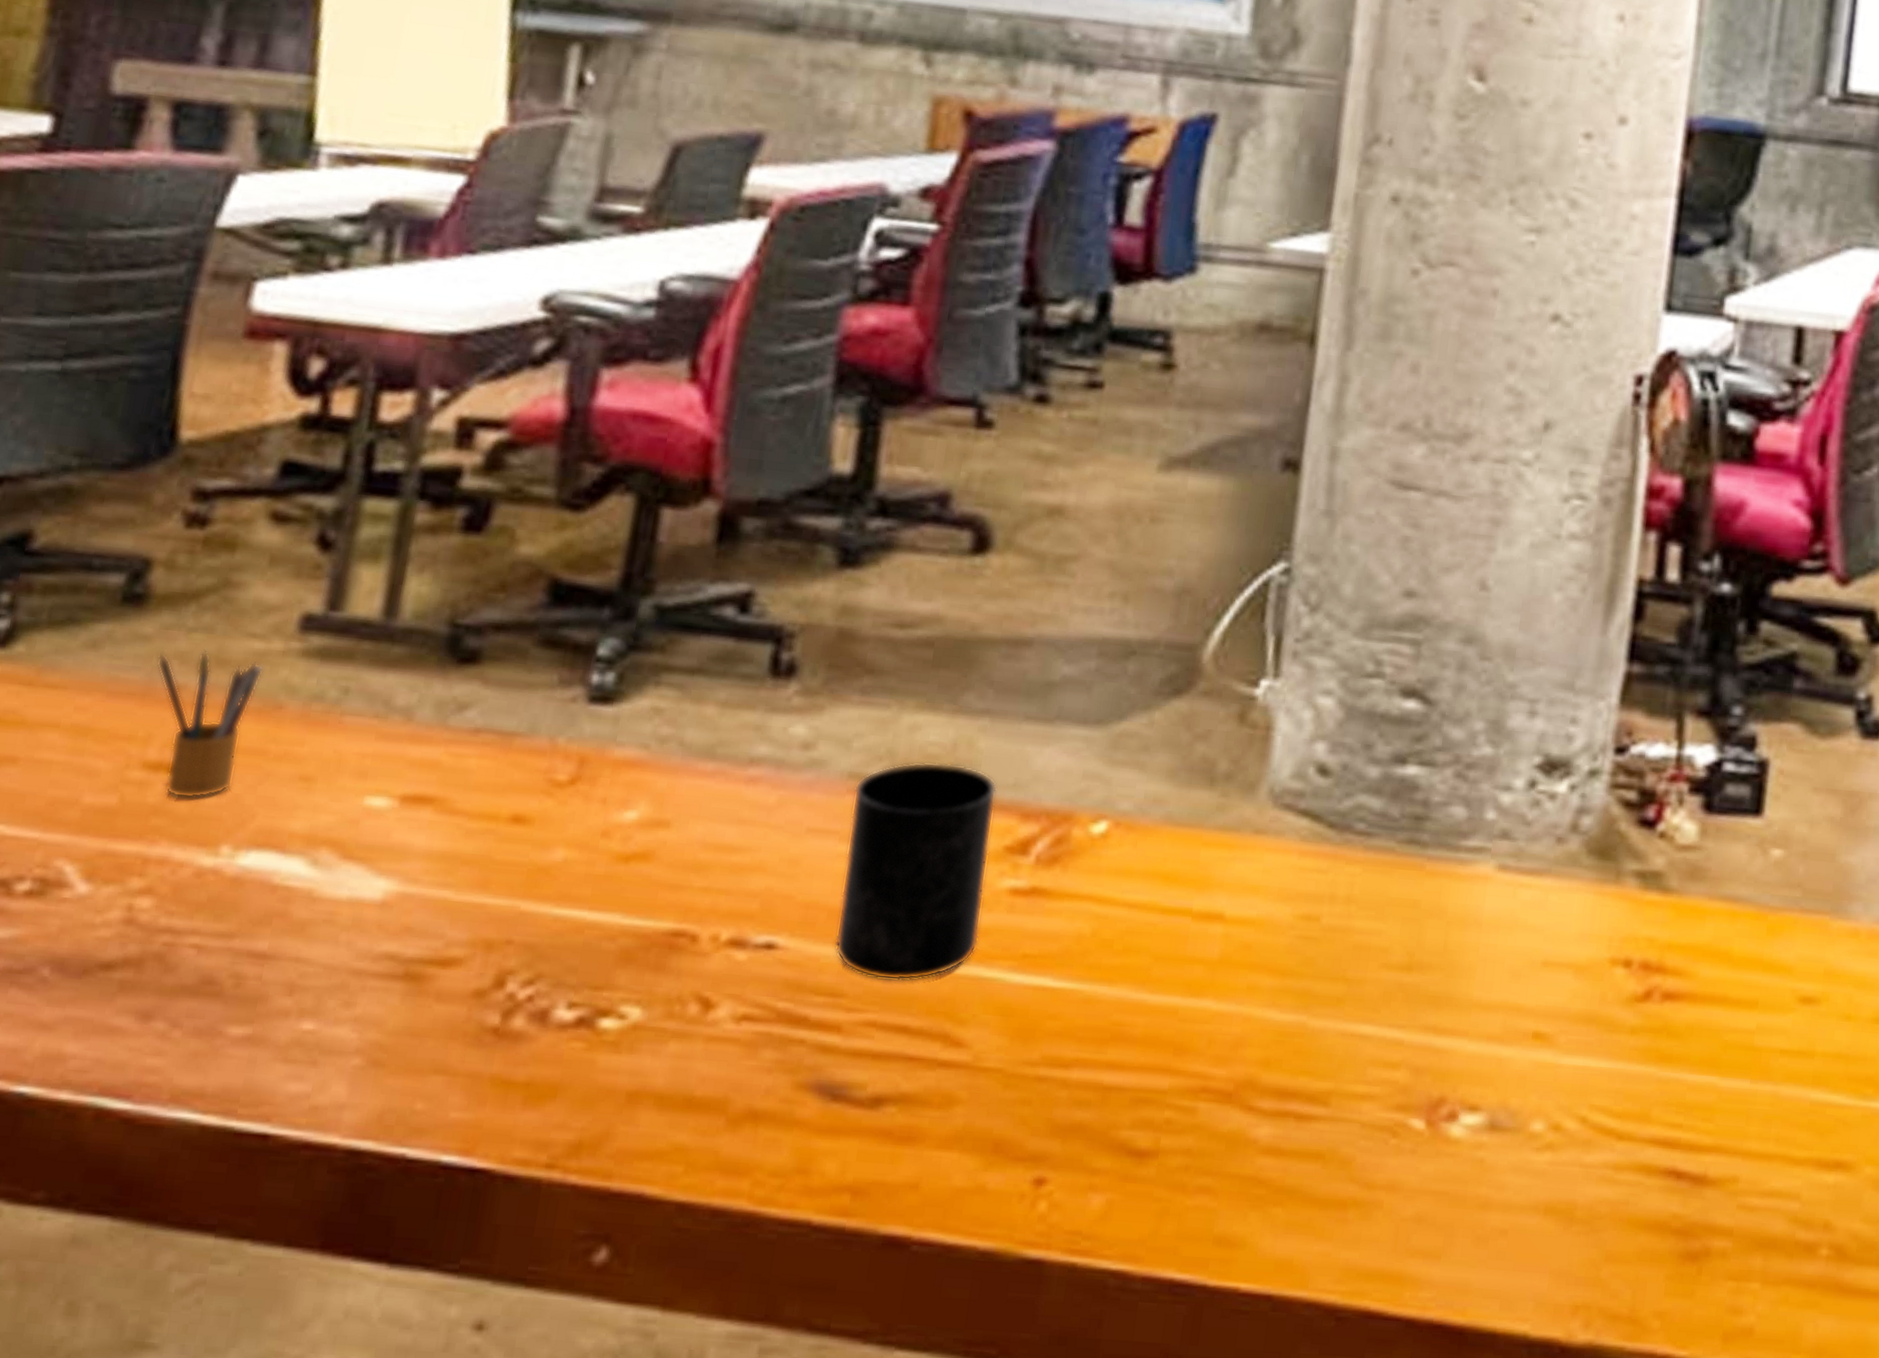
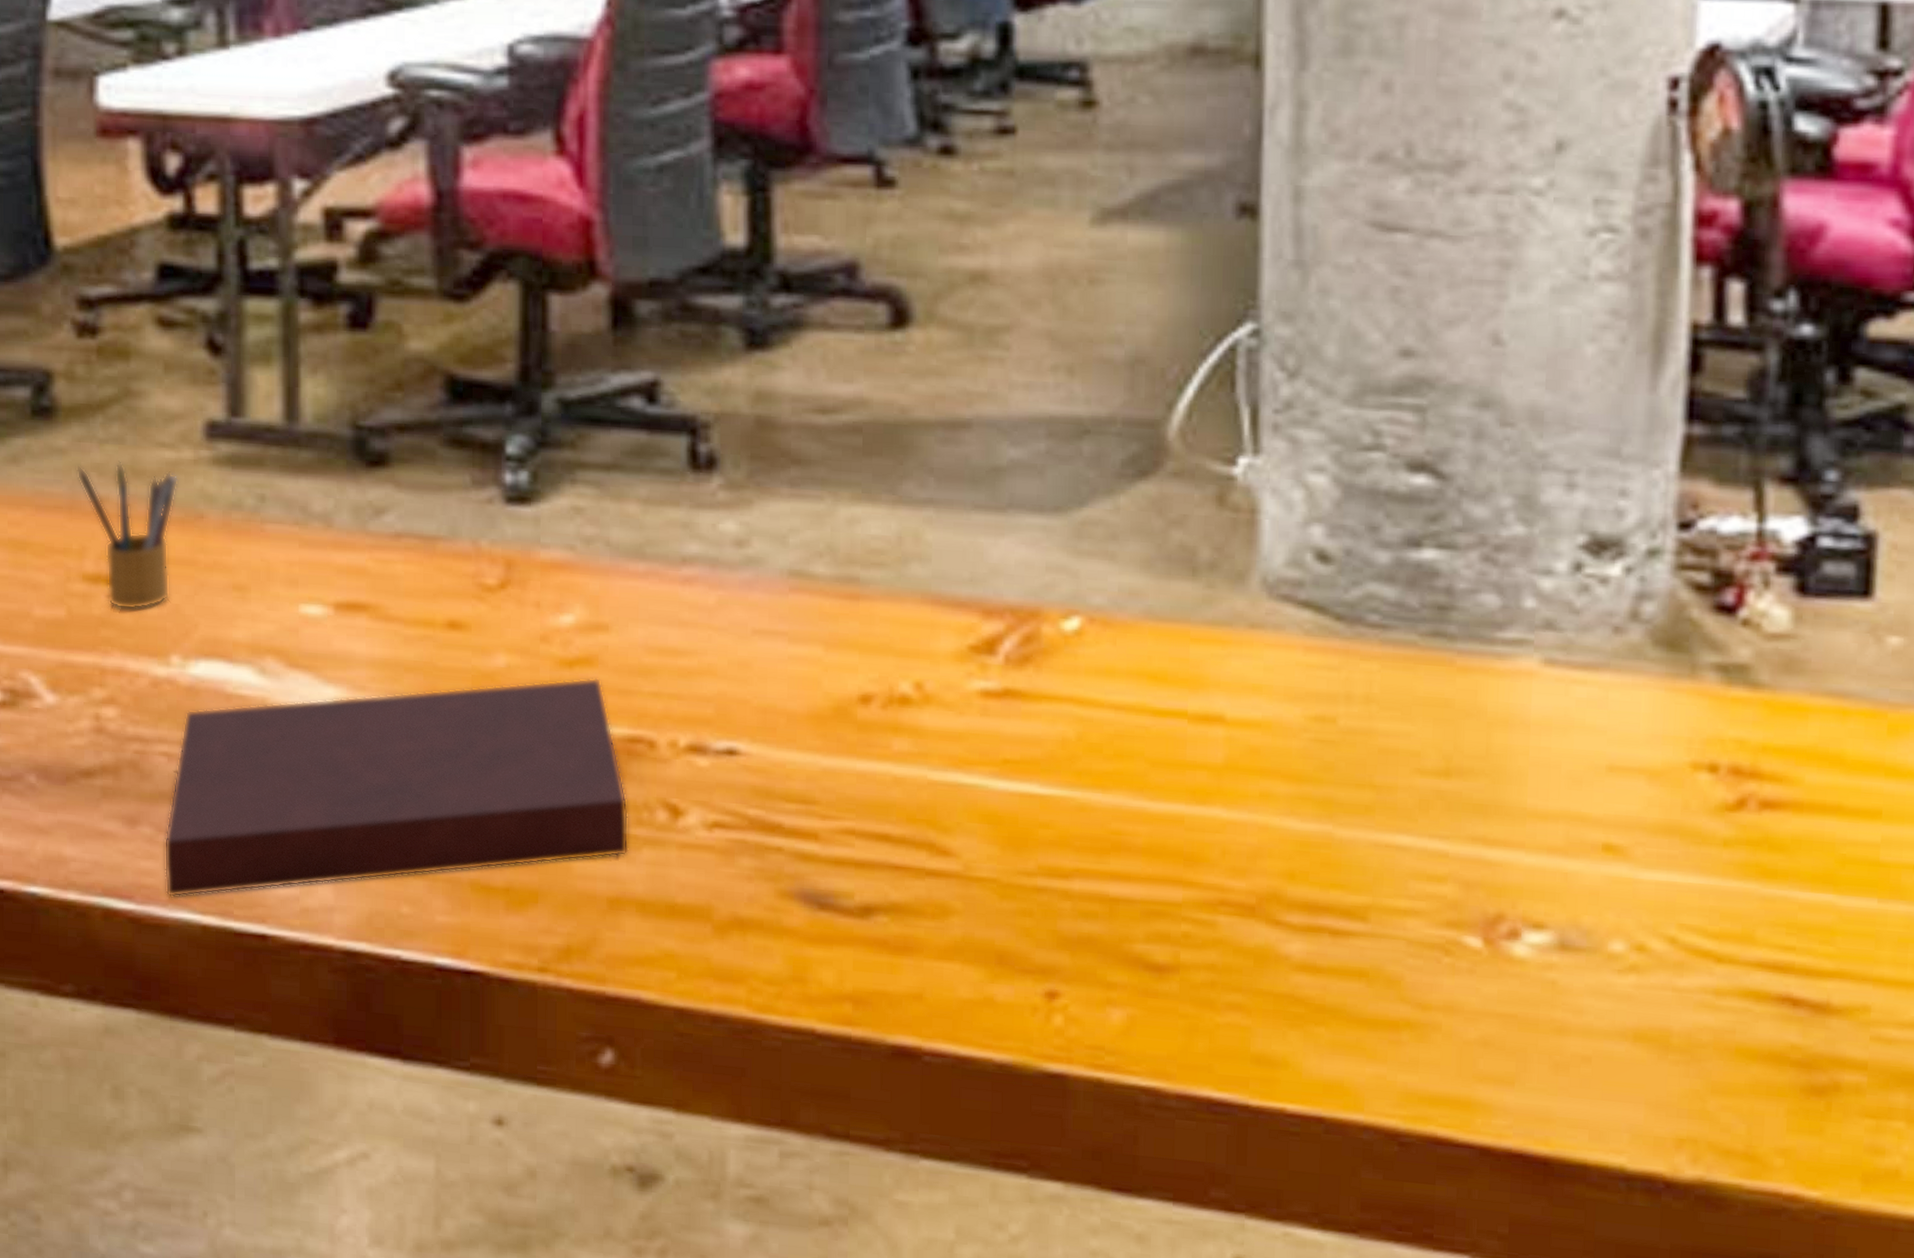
notebook: none [168,872,663,1097] -> present [164,677,629,898]
mug: present [835,762,997,981] -> none [796,557,954,788]

